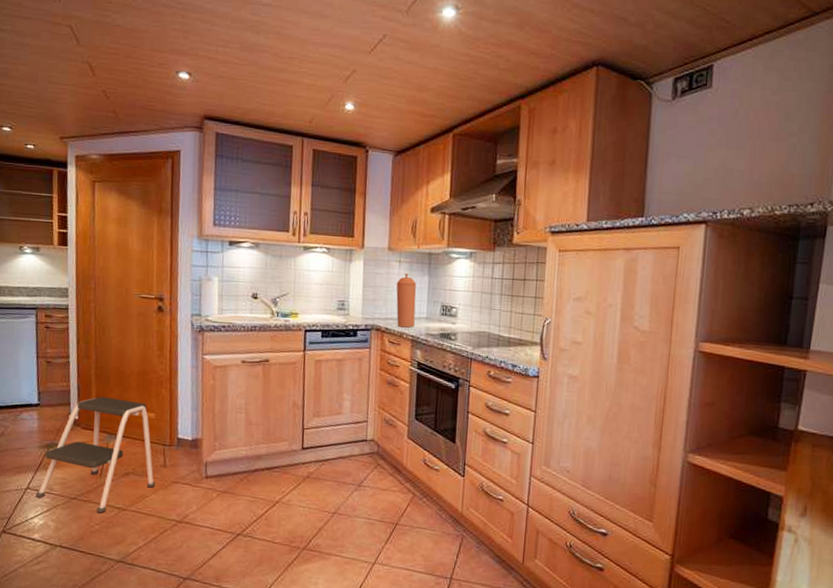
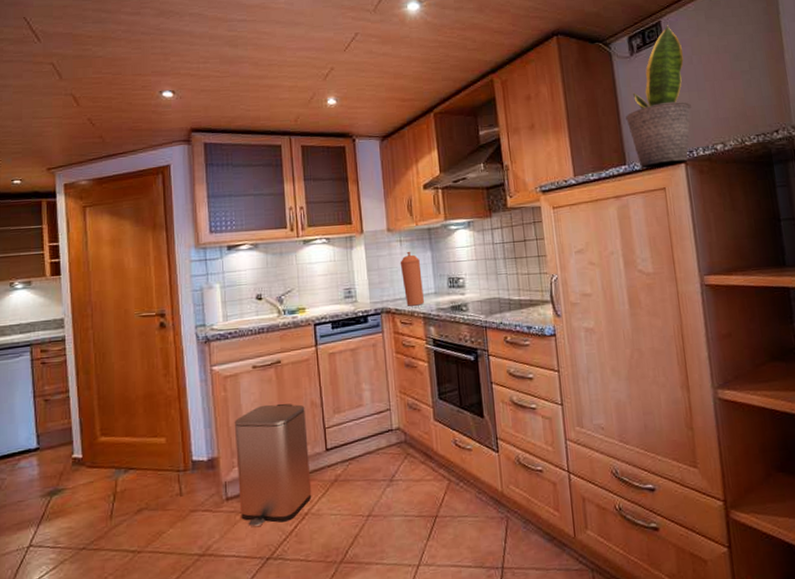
step stool: present [35,396,156,514] -> none [39,428,172,561]
pedal bin: none [217,398,287,506] -> present [234,403,312,528]
potted plant: none [653,70,730,226] -> present [626,25,691,169]

